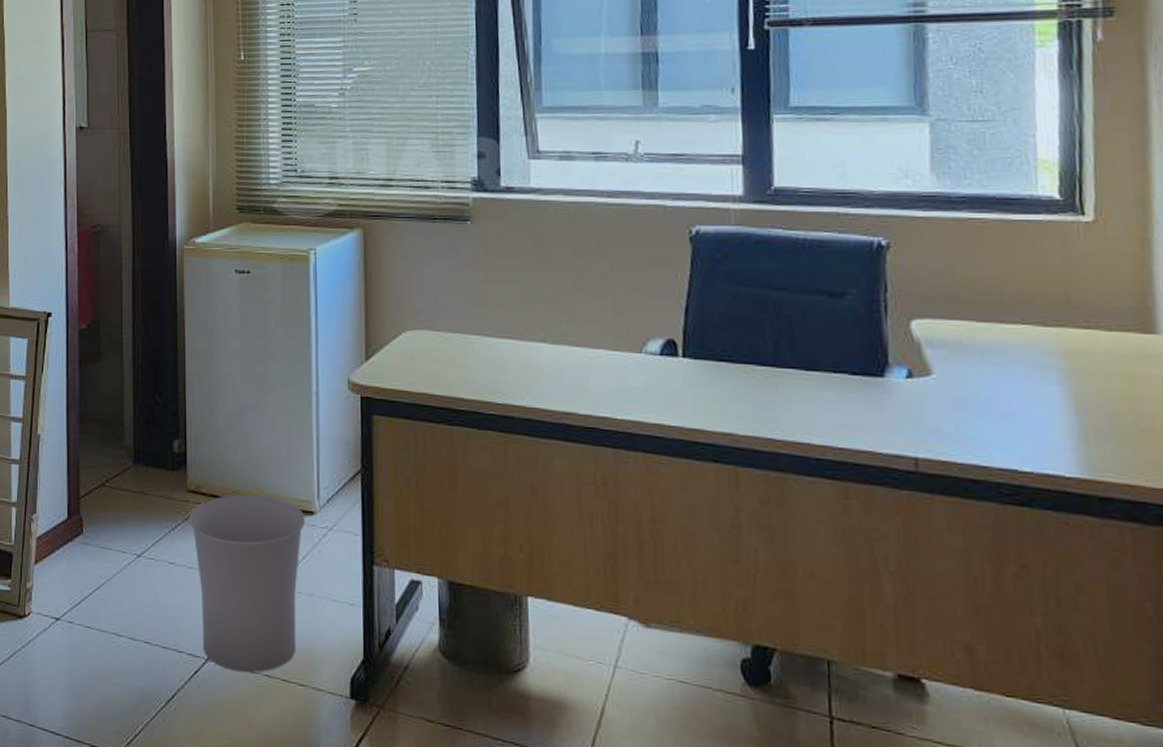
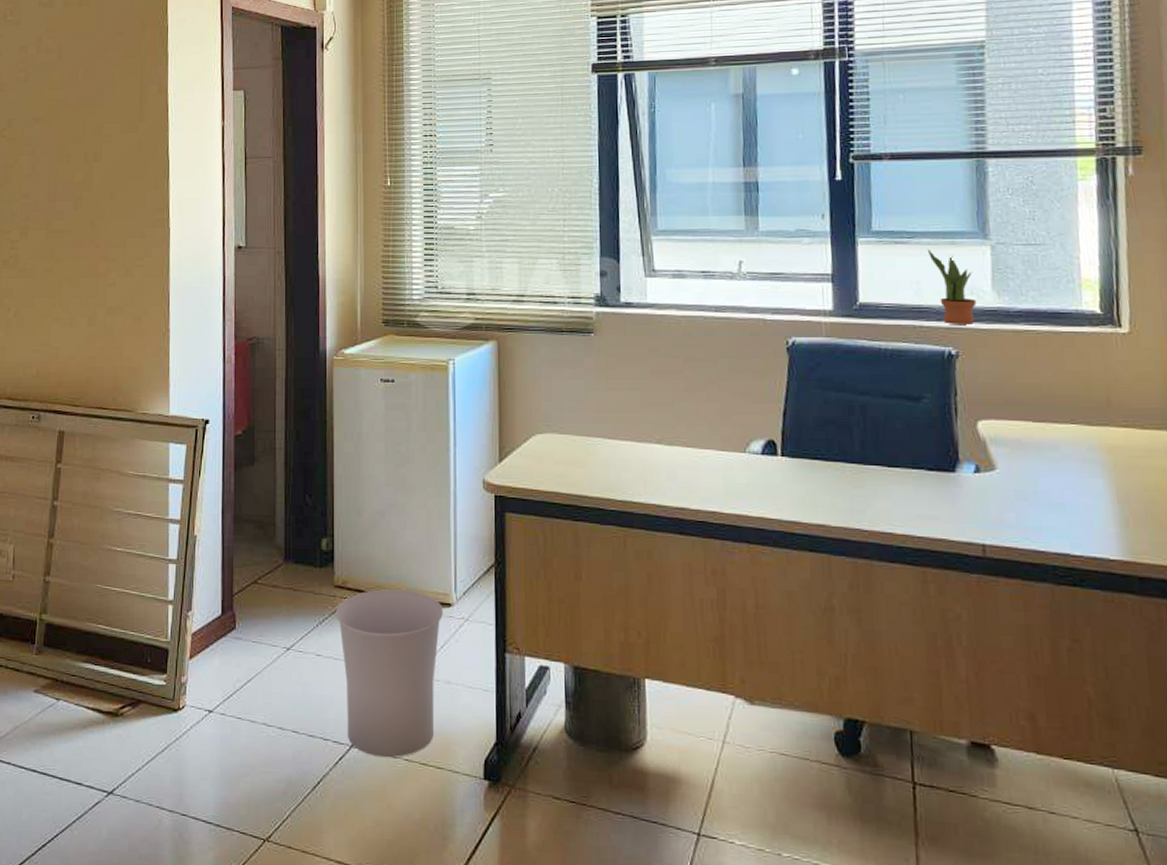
potted plant: none [854,127,912,213] -> present [927,250,977,326]

